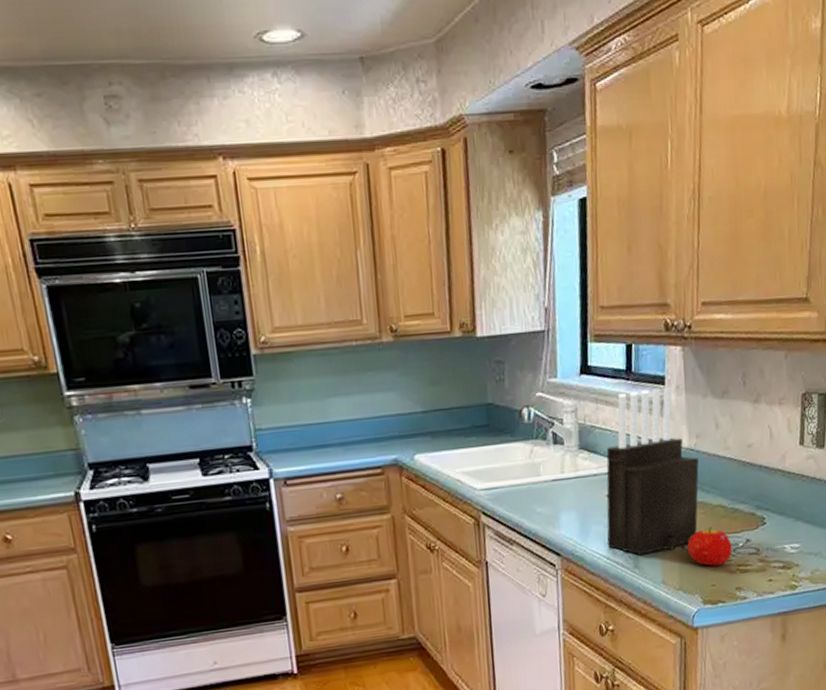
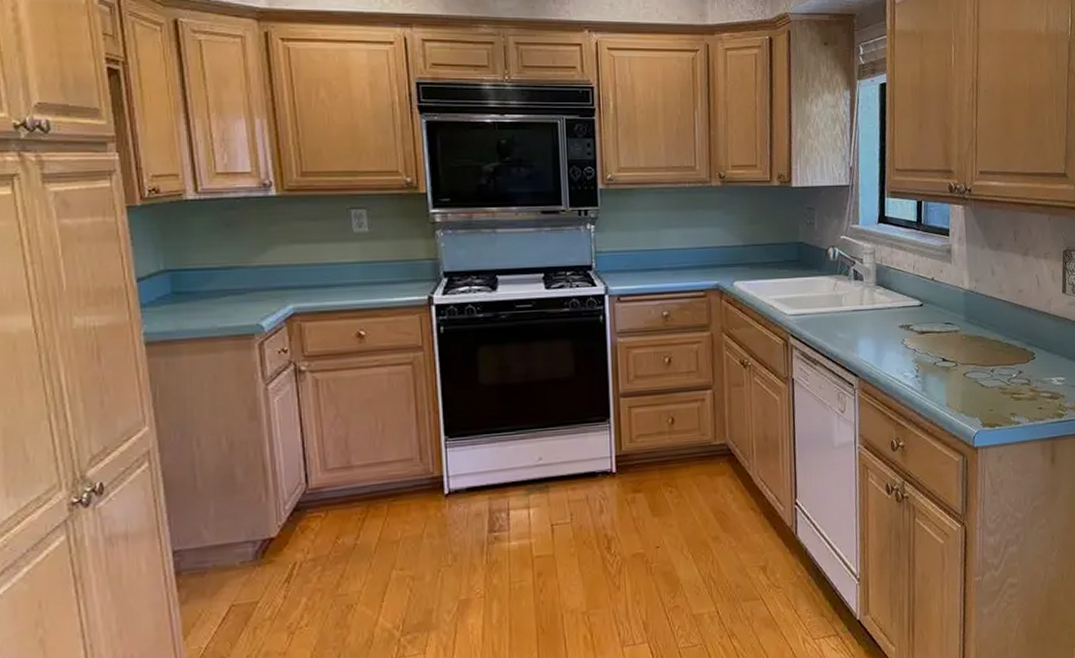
knife block: present [606,386,699,556] -> none [899,238,978,380]
fruit: present [687,527,732,566] -> none [968,358,1007,393]

